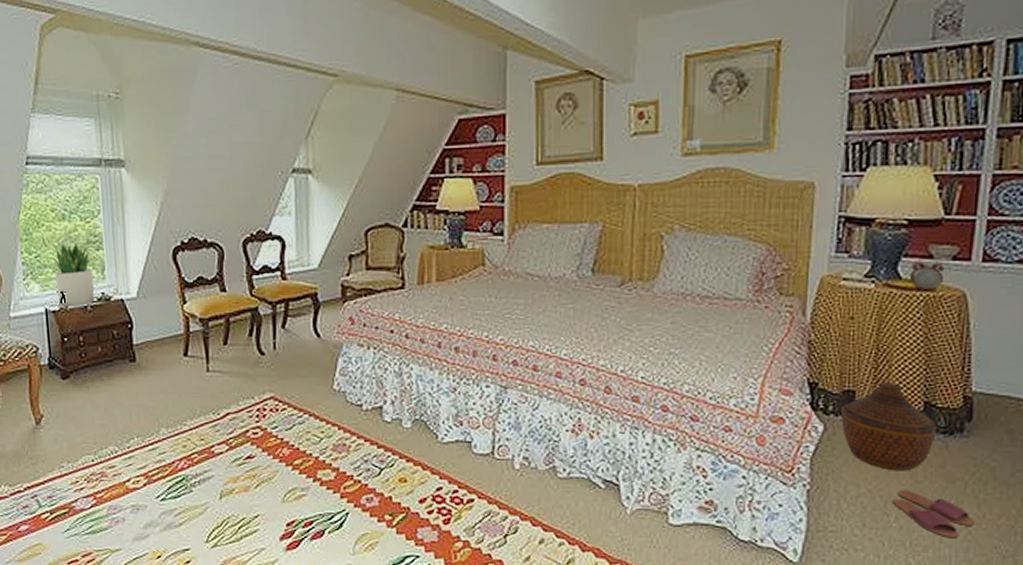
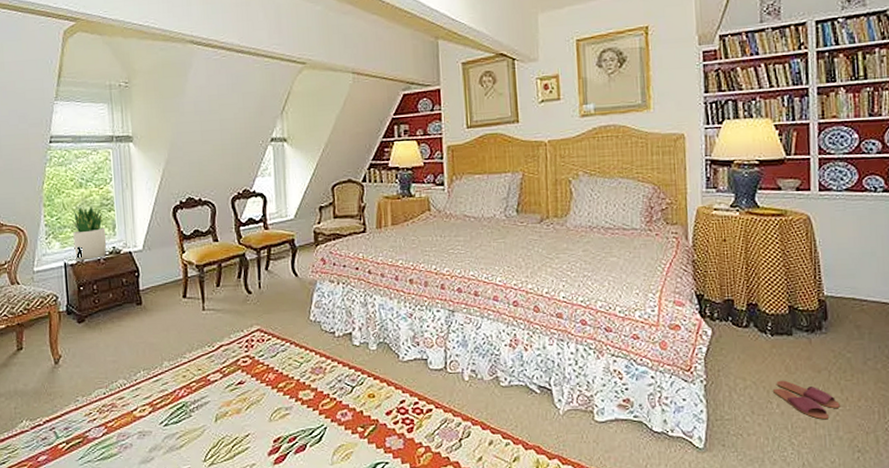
woven basket: present [841,383,937,471] -> none [724,291,801,365]
alarm clock: present [909,258,945,292] -> none [764,190,792,217]

